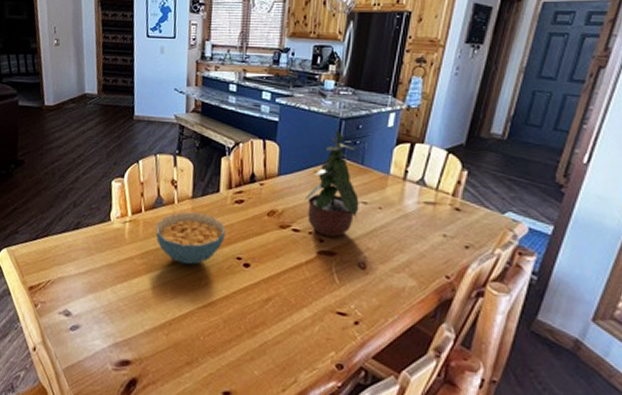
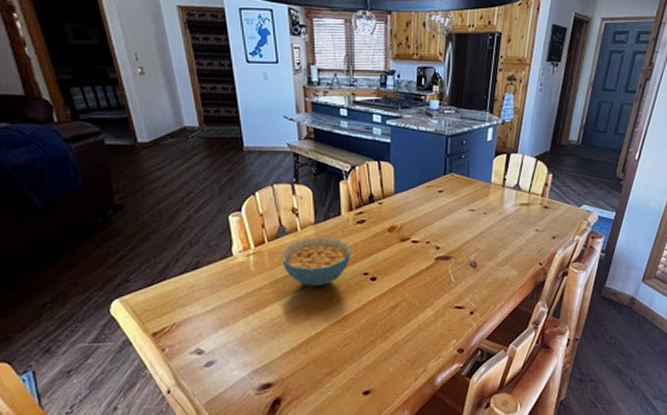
potted plant: present [304,130,359,237] -> none [420,147,468,244]

